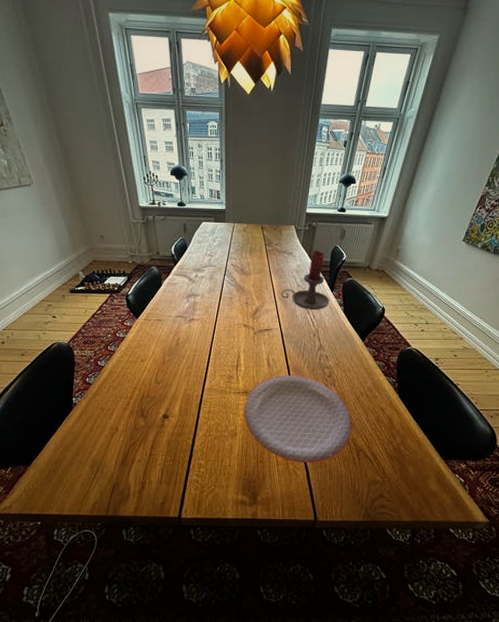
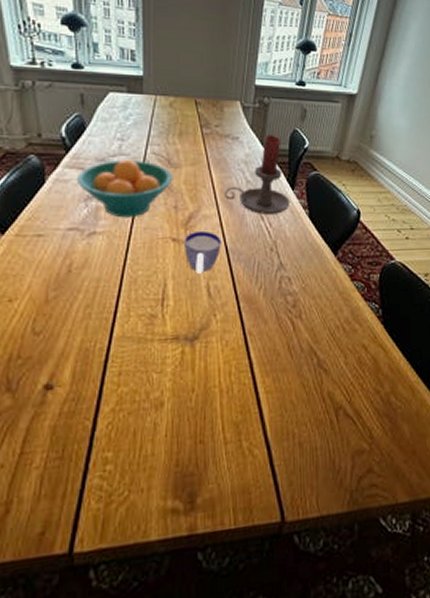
fruit bowl: none [182,269,245,310] -> present [77,159,173,218]
plate: present [244,375,352,463] -> none [175,308,327,437]
cup: none [252,320,278,350] -> present [184,230,221,273]

